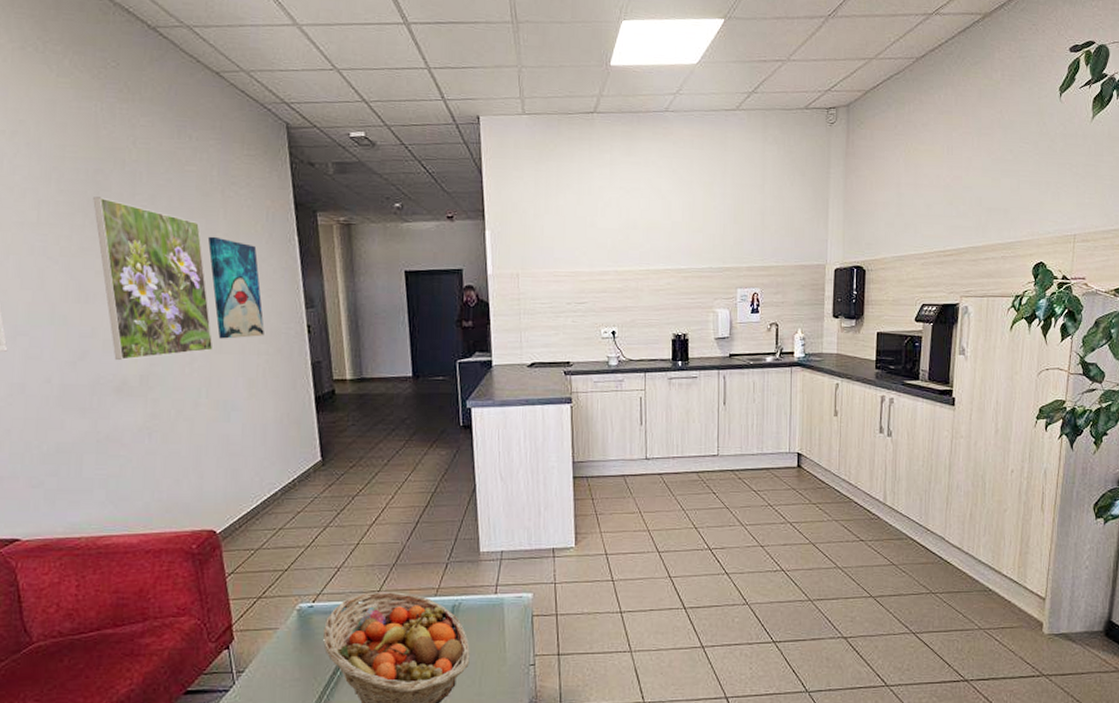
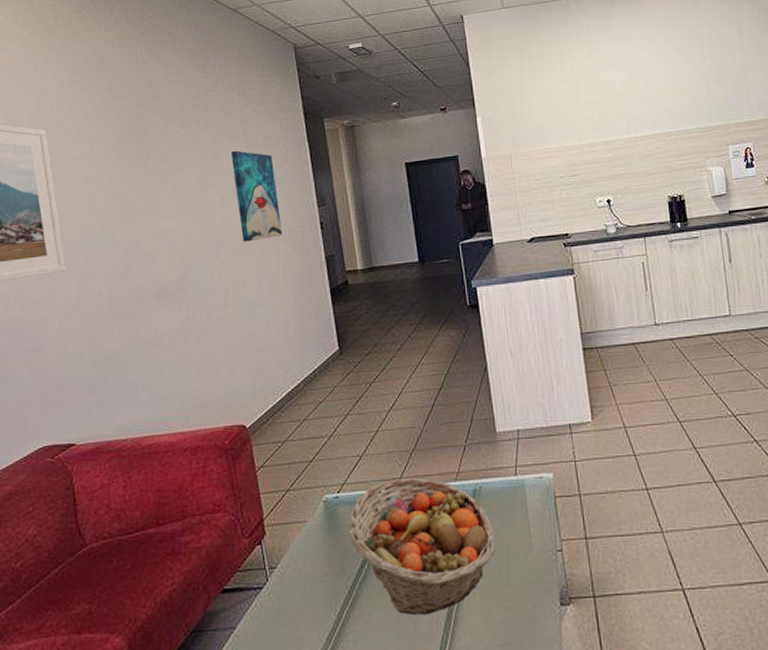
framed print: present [93,197,214,360] -> none [135,127,238,270]

